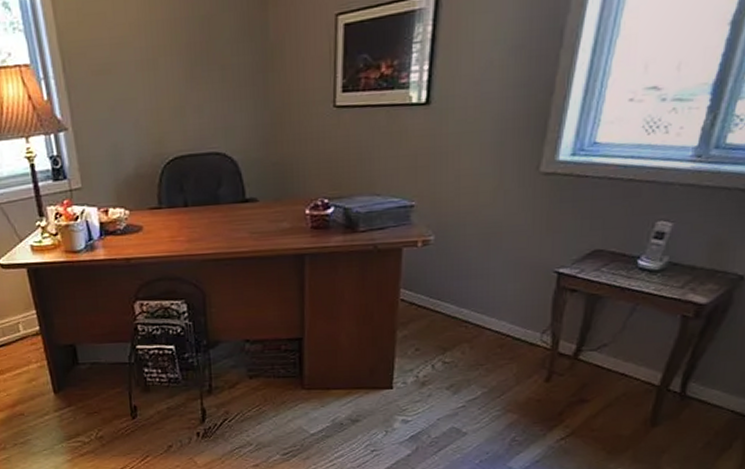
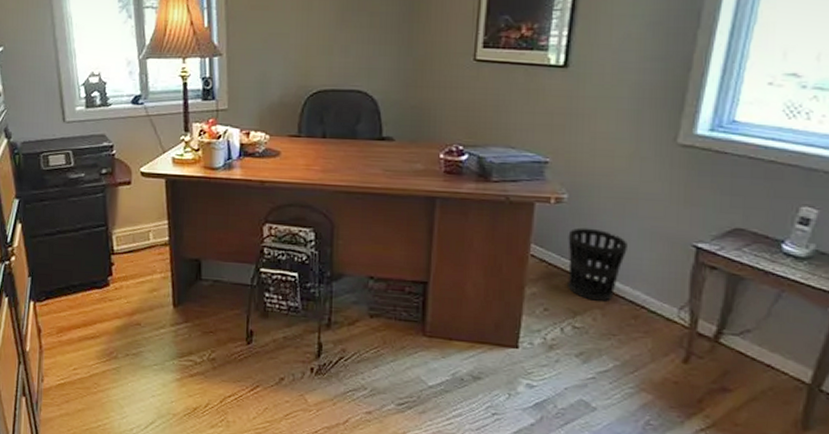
wastebasket: none [436,266,493,336] -> present [568,227,627,302]

